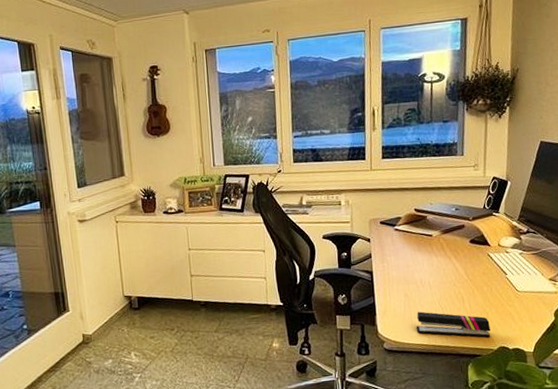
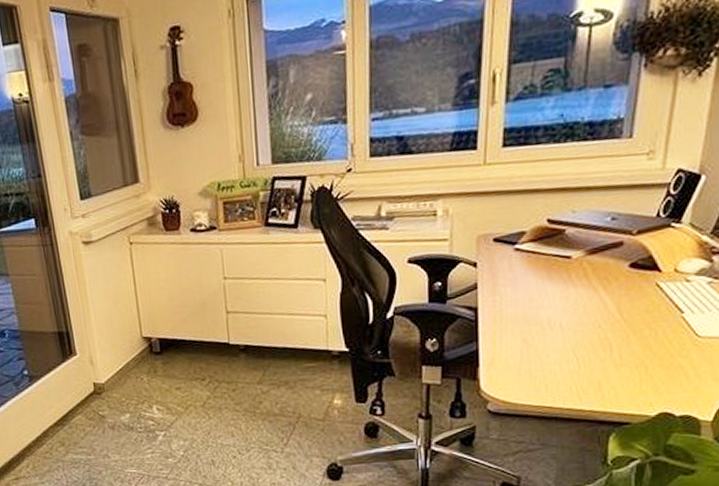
stapler: present [416,311,491,338] -> none [536,362,649,400]

